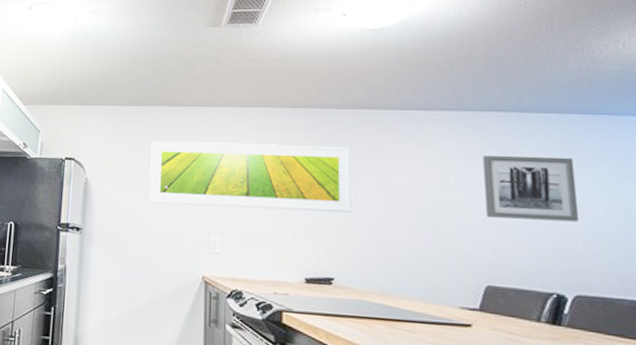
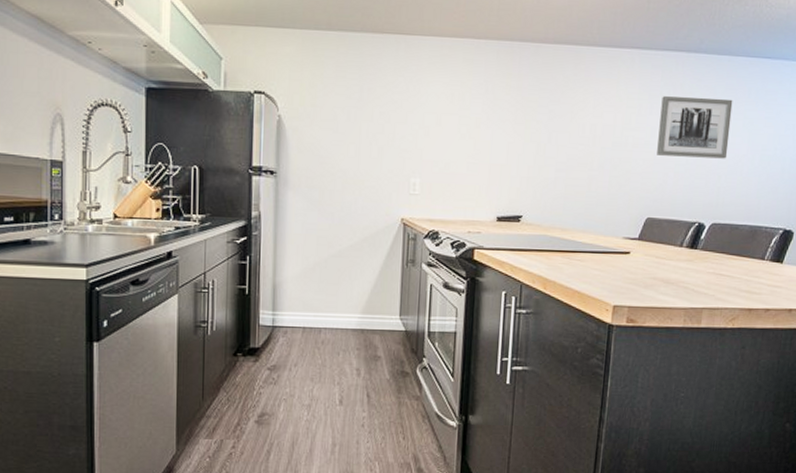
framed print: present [149,141,352,213] -> none [348,73,549,153]

